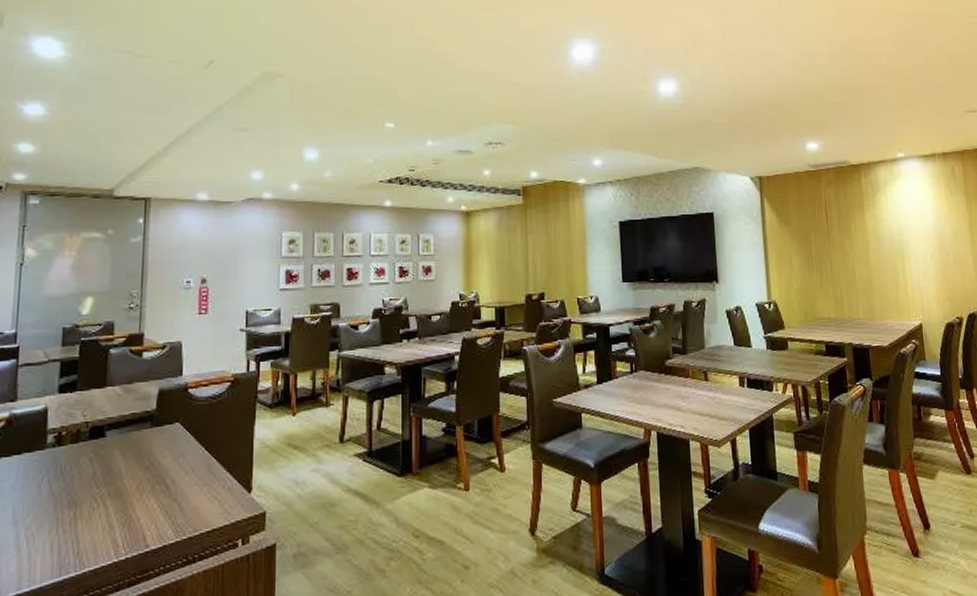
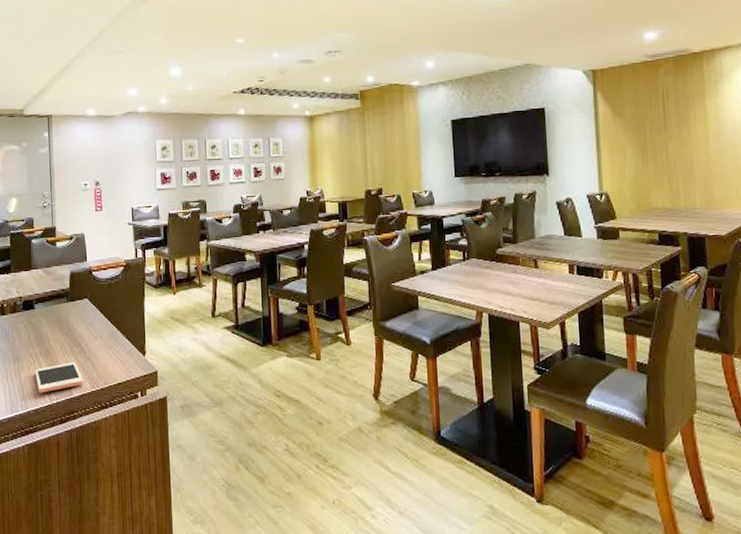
cell phone: none [97,504,166,548] -> present [34,362,84,394]

